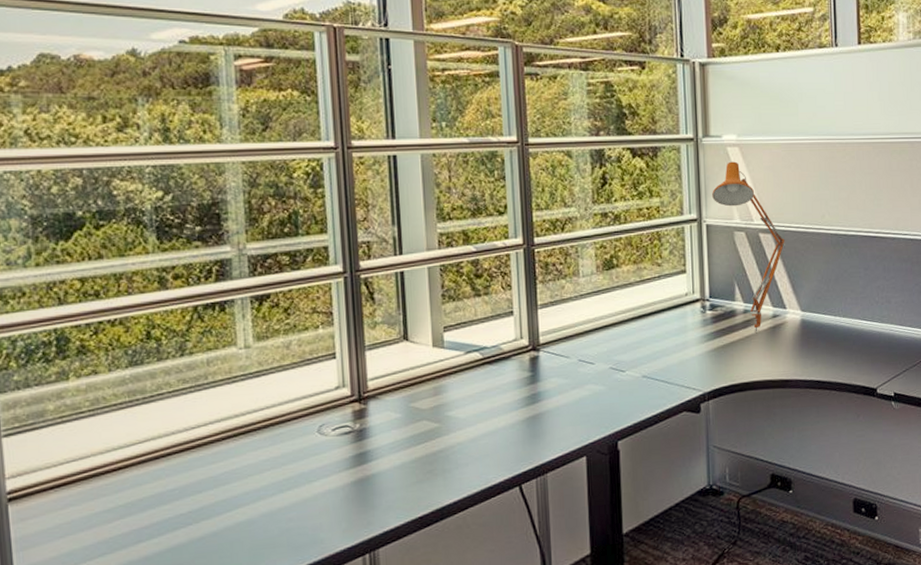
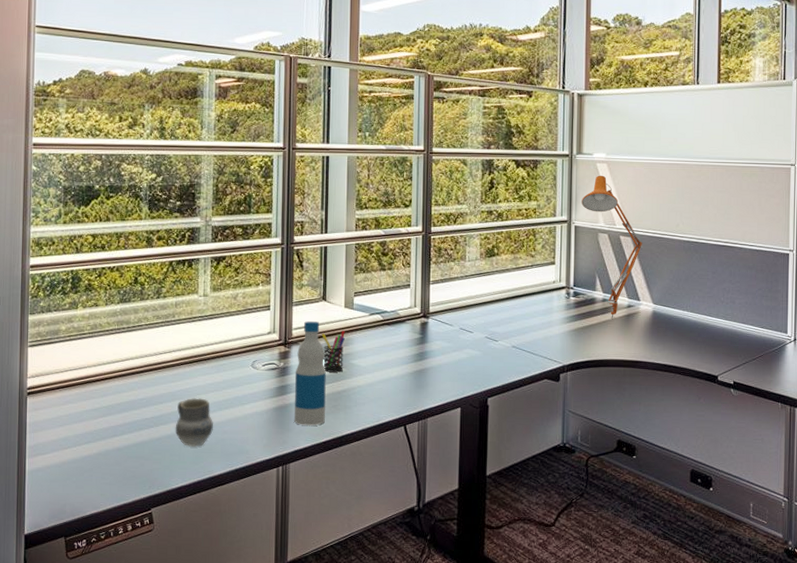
cup: none [222,480,275,544] -> present [175,398,214,447]
bottle: none [376,367,420,500] -> present [294,321,326,426]
pen holder: none [406,376,437,430] -> present [322,330,345,372]

